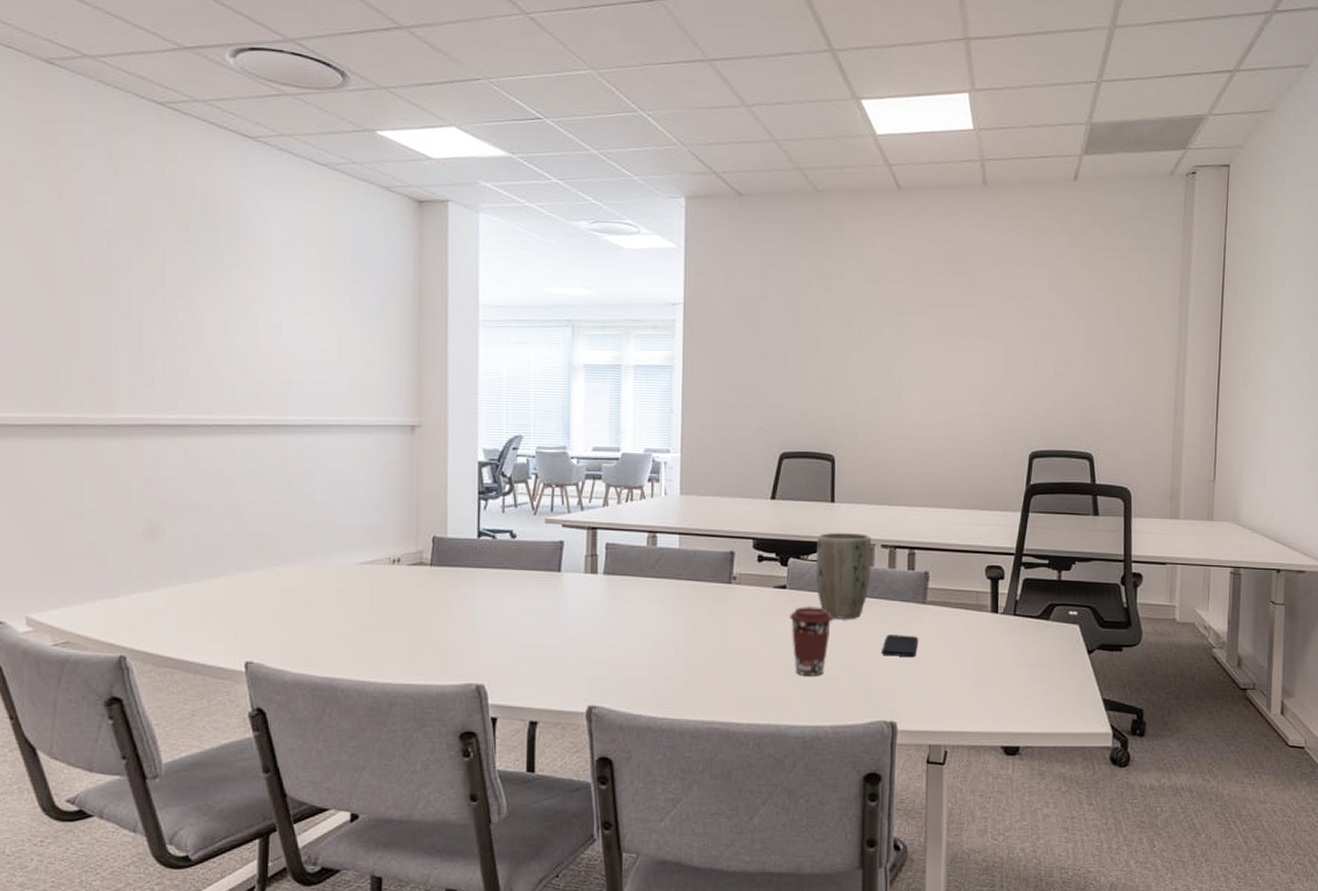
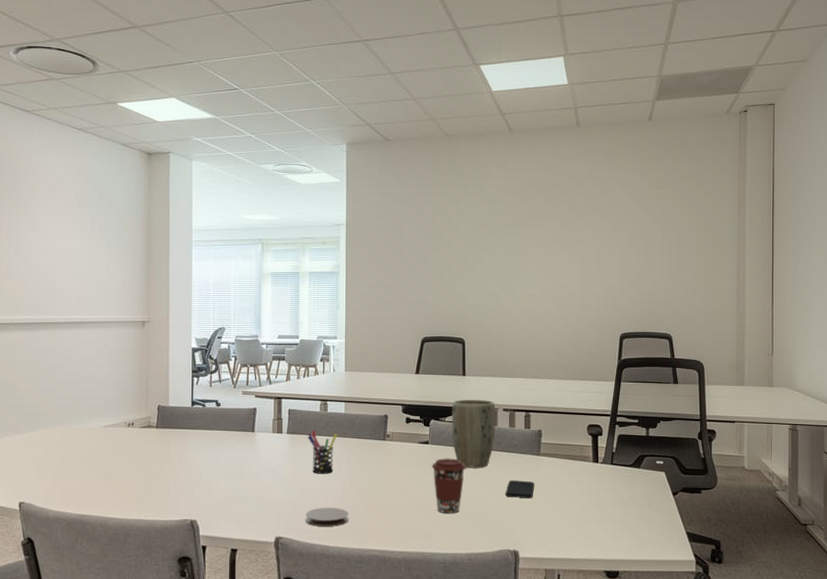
coaster: none [626,669,683,693] -> present [305,508,349,526]
pen holder: none [630,570,670,626] -> present [307,431,338,474]

